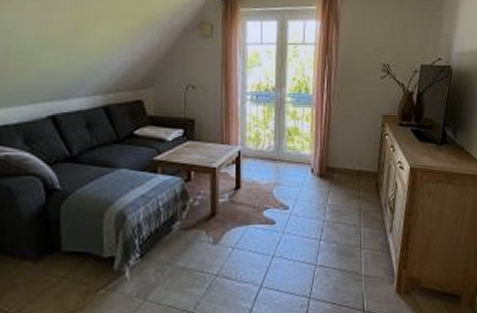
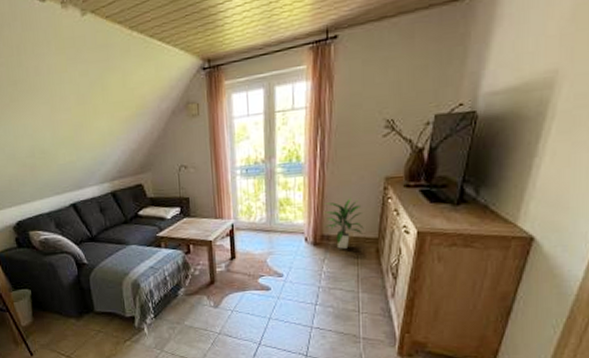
indoor plant: none [330,132,365,182] -> present [325,198,364,249]

